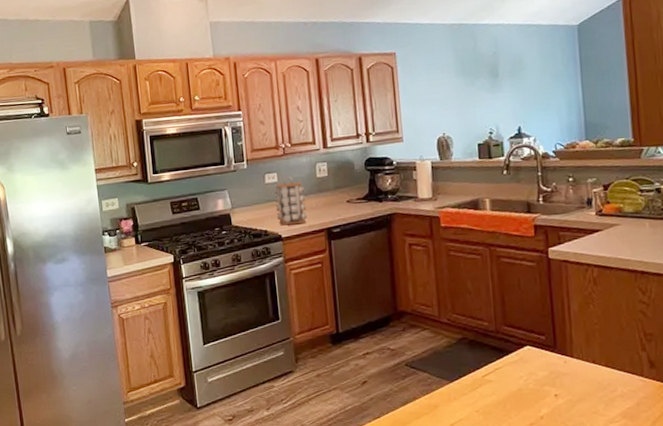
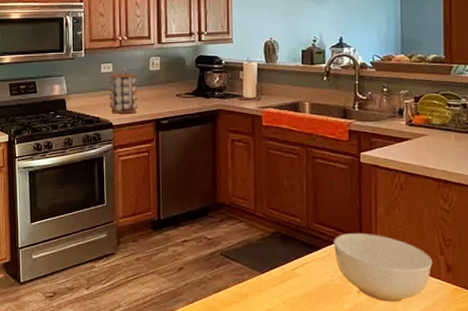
bowl: none [525,332,634,404] -> present [334,232,433,302]

